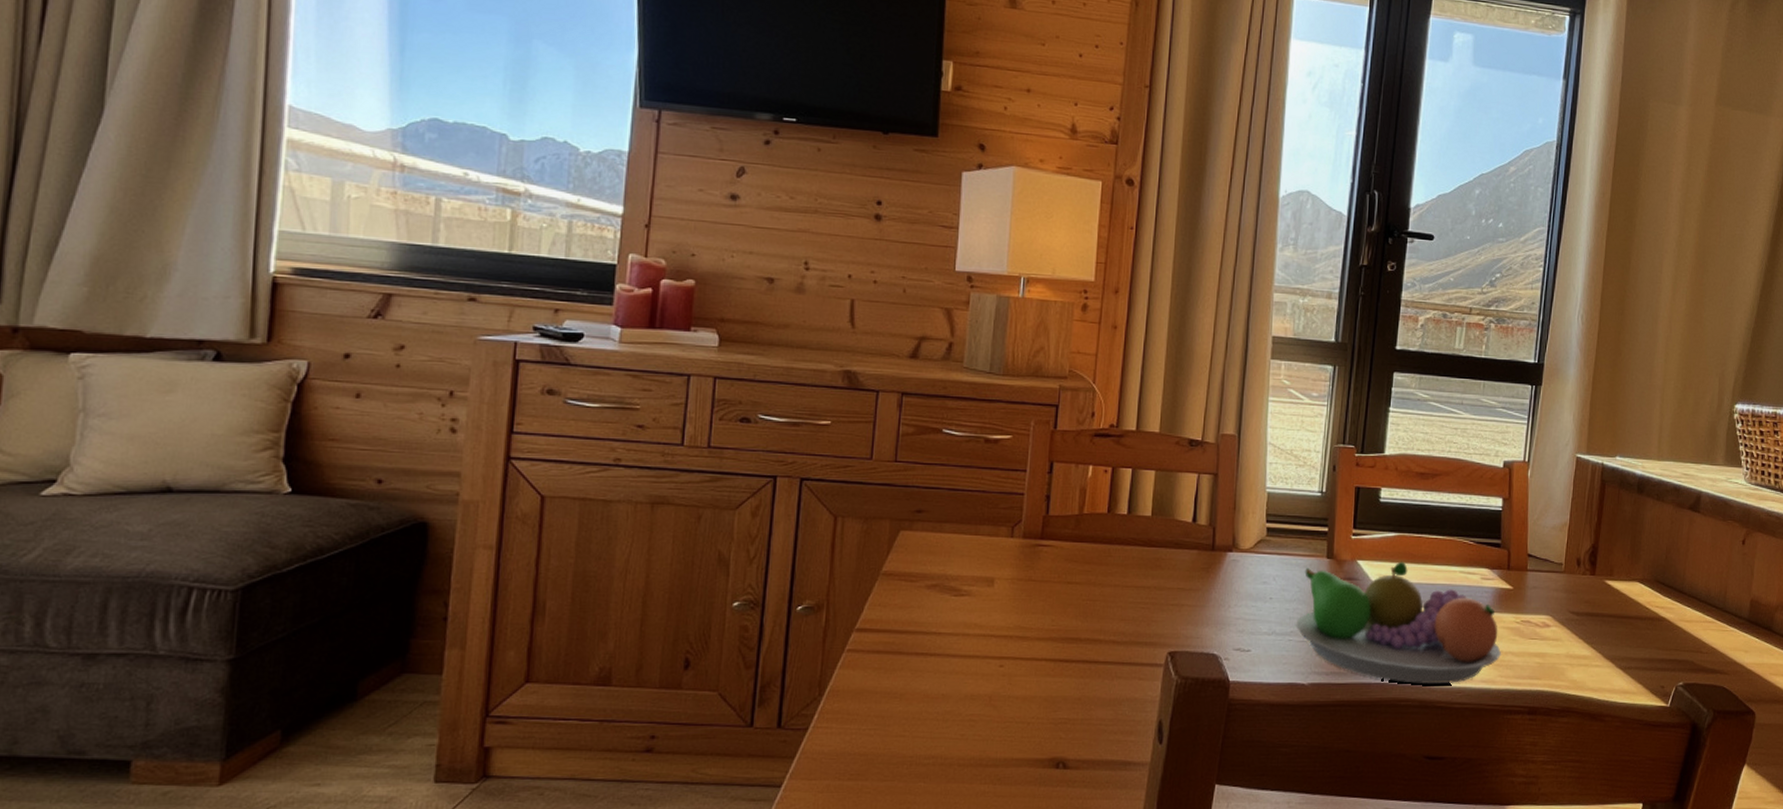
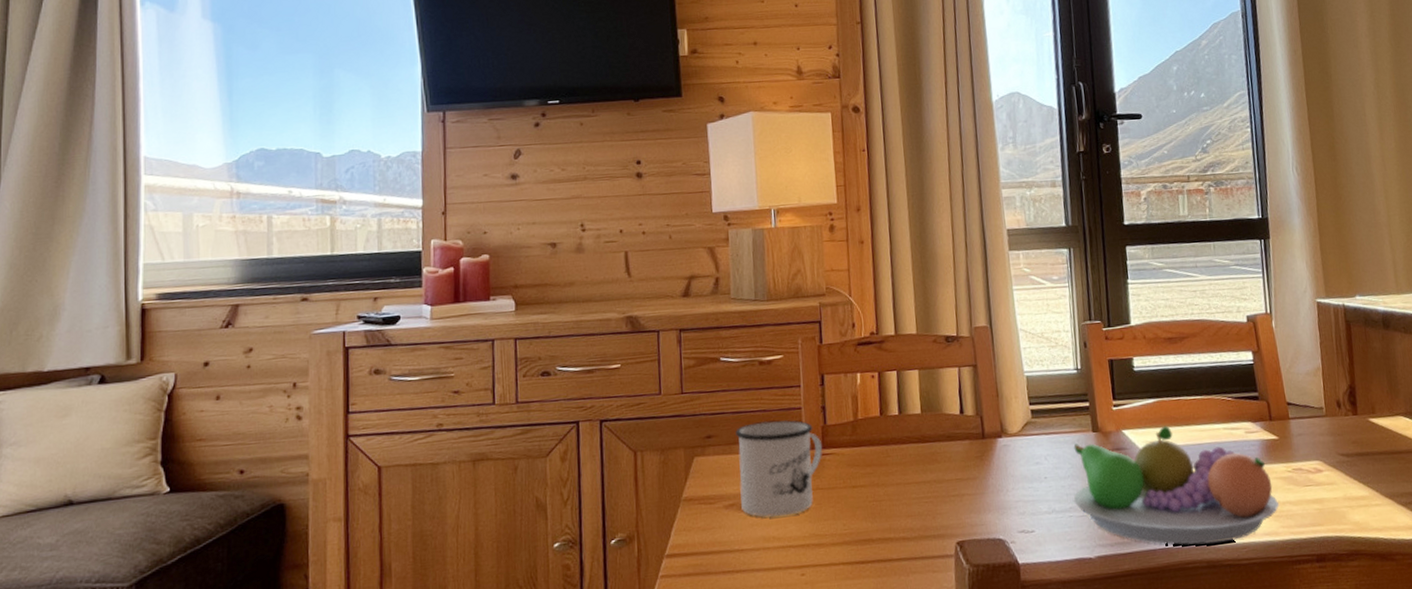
mug: none [945,502,1041,604] -> present [735,419,823,517]

